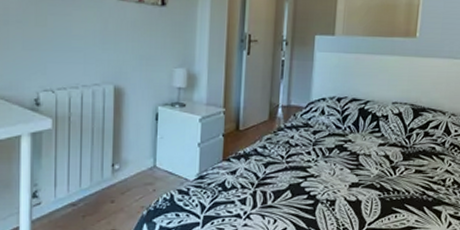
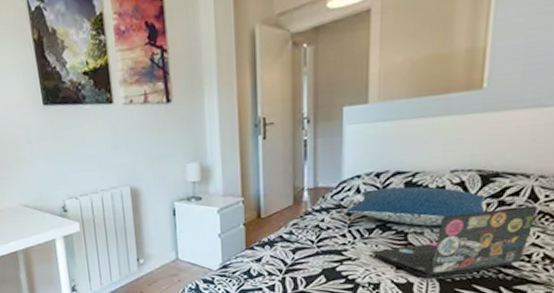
pillow: none [312,112,416,150] -> present [346,186,486,227]
laptop: none [331,138,450,196] -> present [372,205,538,278]

